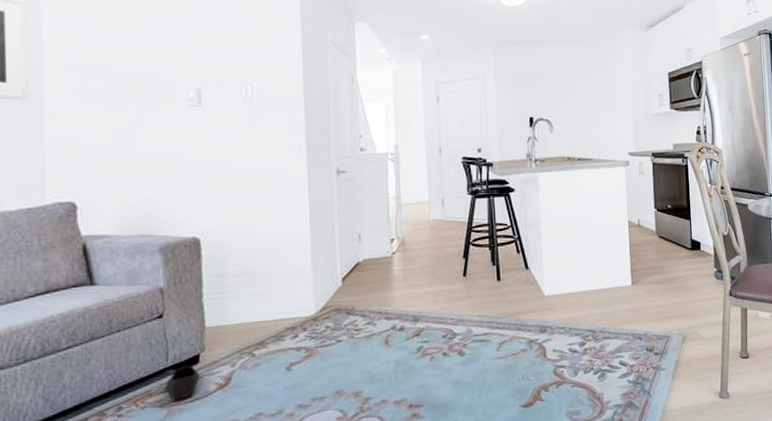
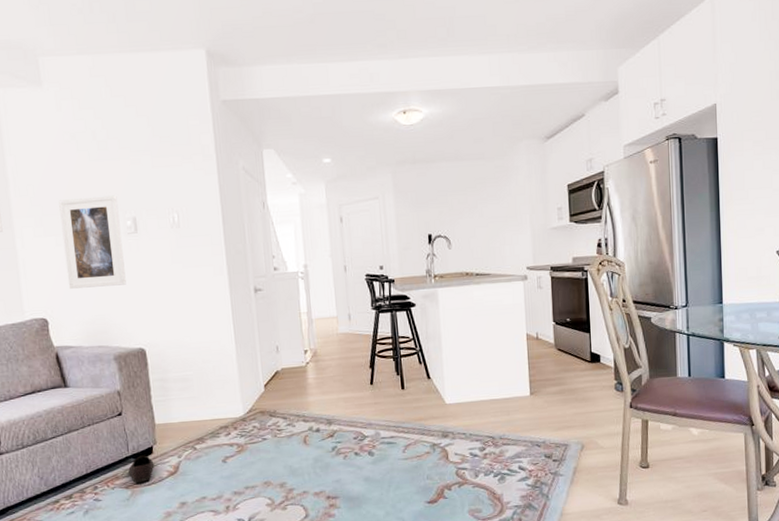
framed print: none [105,63,182,168] -> present [59,195,126,289]

